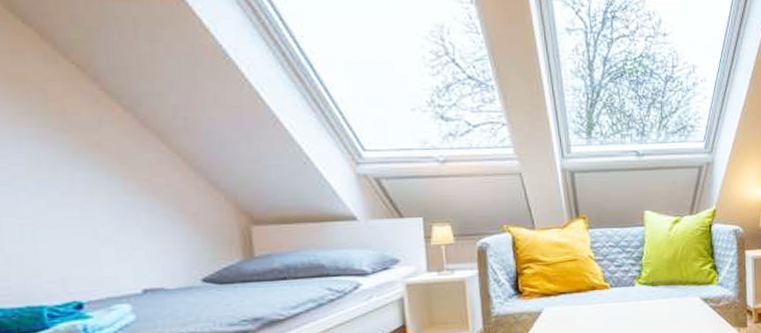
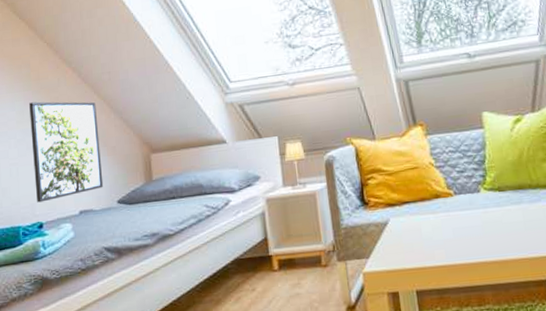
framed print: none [48,144,181,277] -> present [29,101,104,203]

